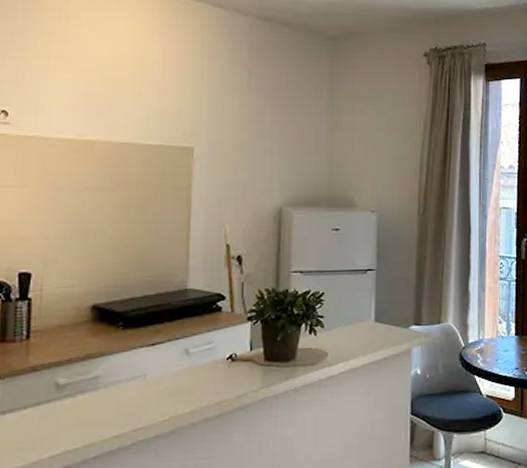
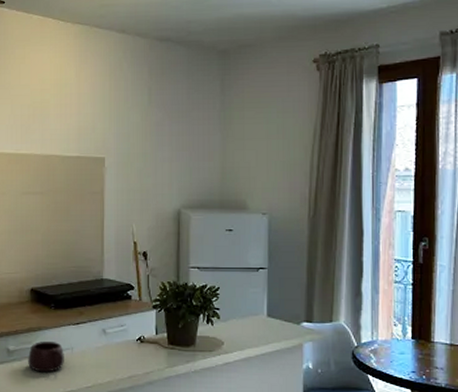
mug: none [85,369,134,409] -> present [28,342,64,373]

